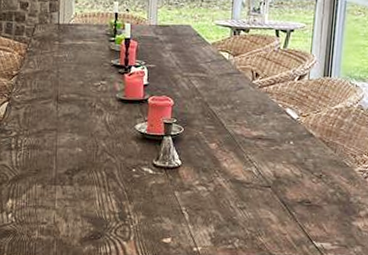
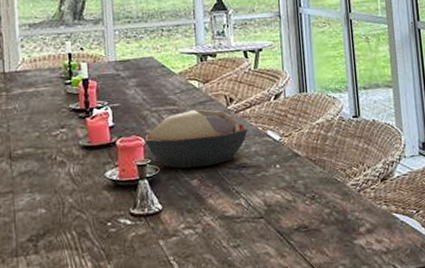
decorative bowl: none [173,80,269,133] -> present [144,109,248,169]

